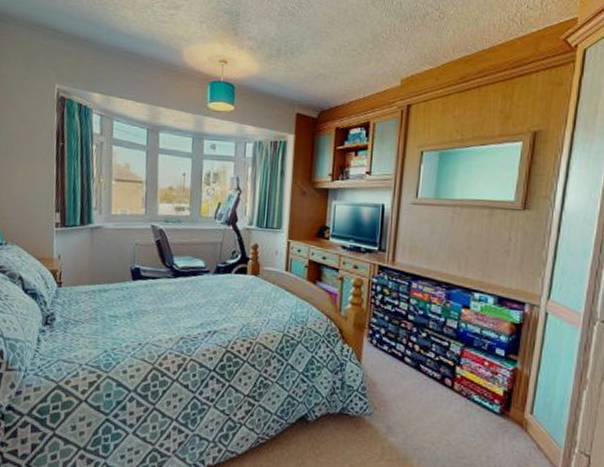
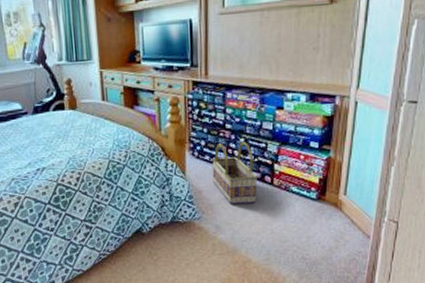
basket: none [389,335,438,407] -> present [212,142,258,205]

